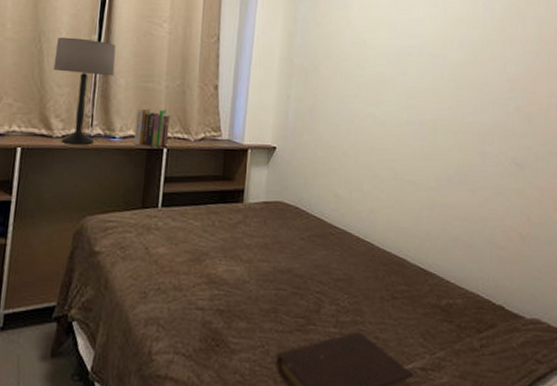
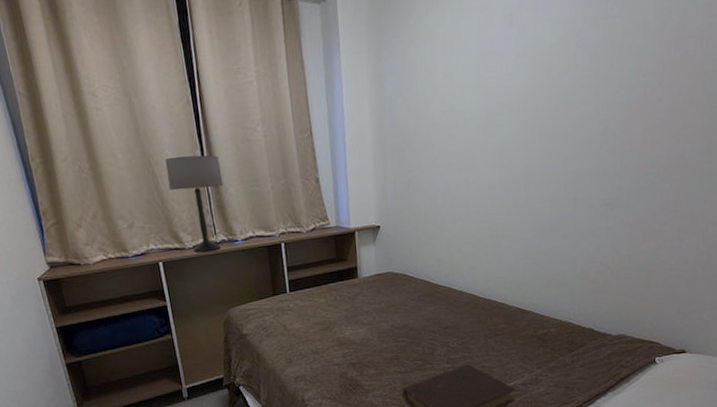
books: present [133,108,170,147] -> none [251,209,284,245]

